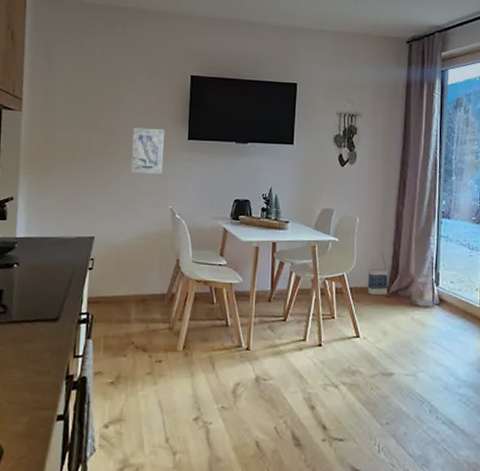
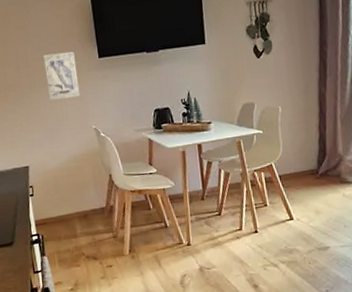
bag: present [368,251,388,296] -> none [295,136,317,179]

